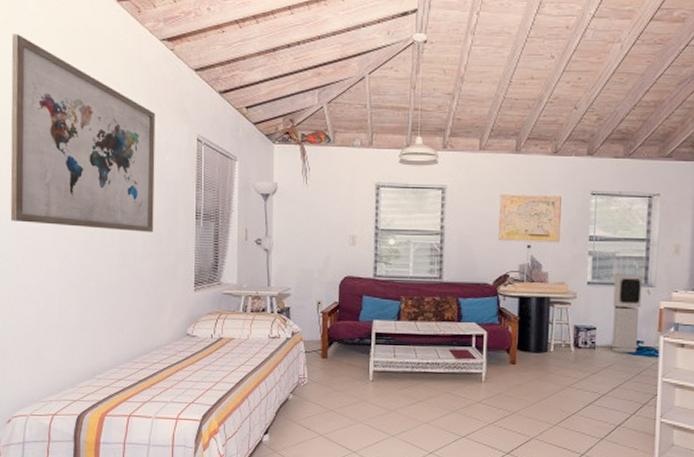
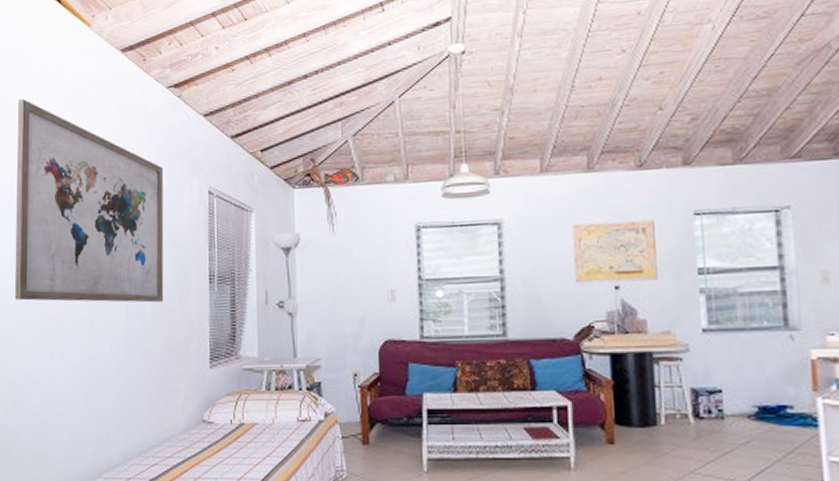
air purifier: present [611,274,643,353] -> none [739,315,787,422]

